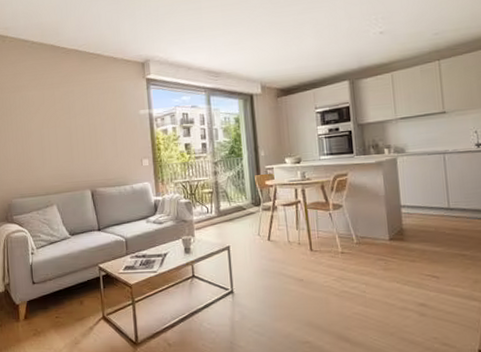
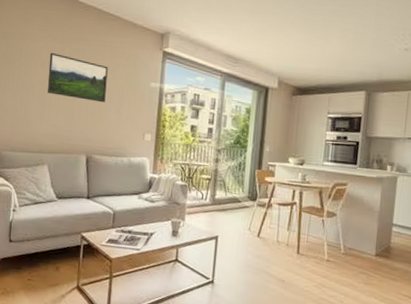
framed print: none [41,99,100,138] -> present [47,52,108,103]

